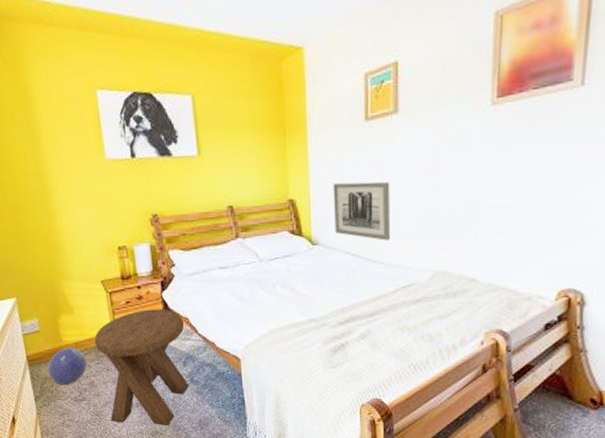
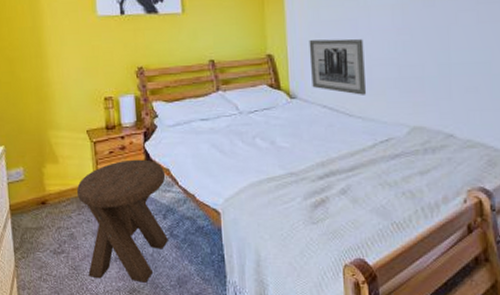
ball: present [47,348,87,386] -> none [29,198,68,237]

